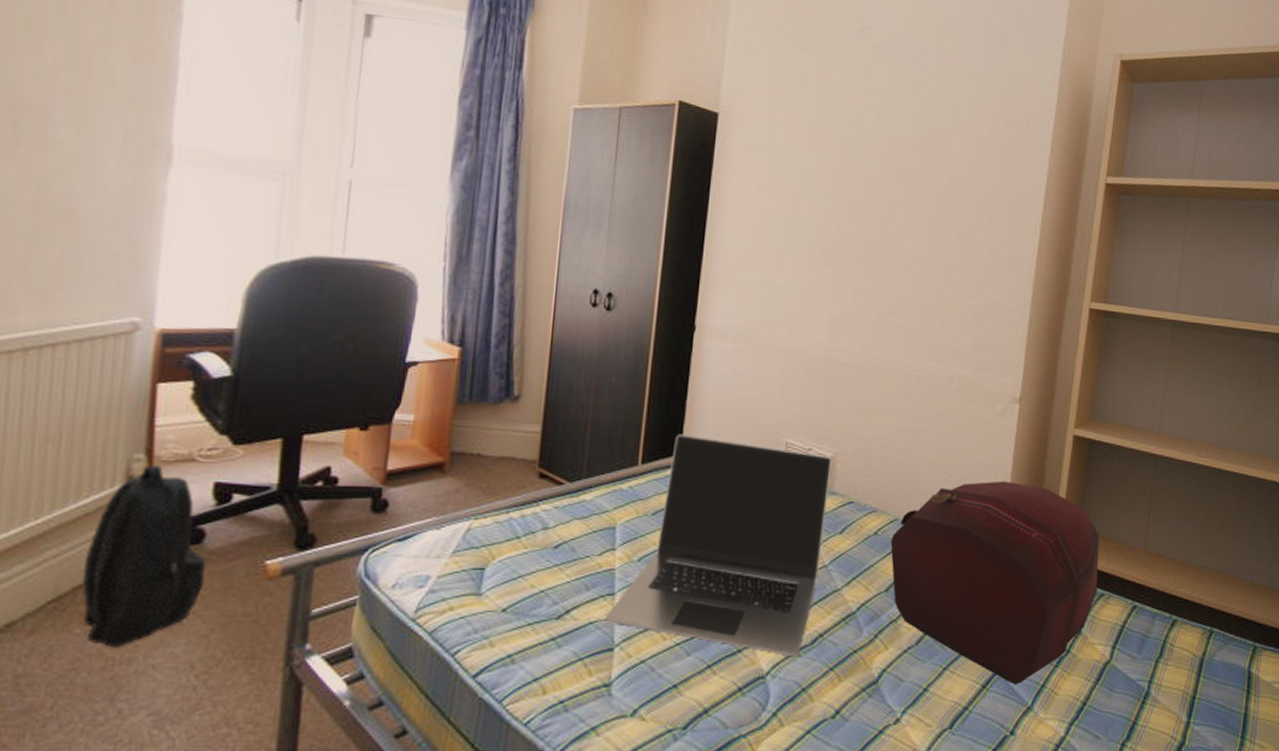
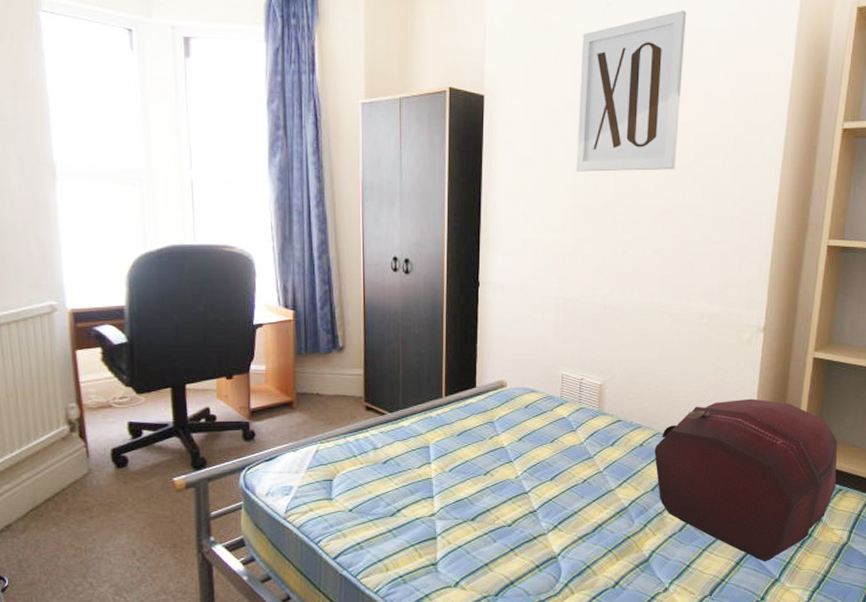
backpack: present [82,465,207,648] -> none [49,411,133,541]
laptop: present [604,434,833,656] -> none [427,371,602,541]
wall art: none [818,44,946,213] -> present [576,10,687,172]

